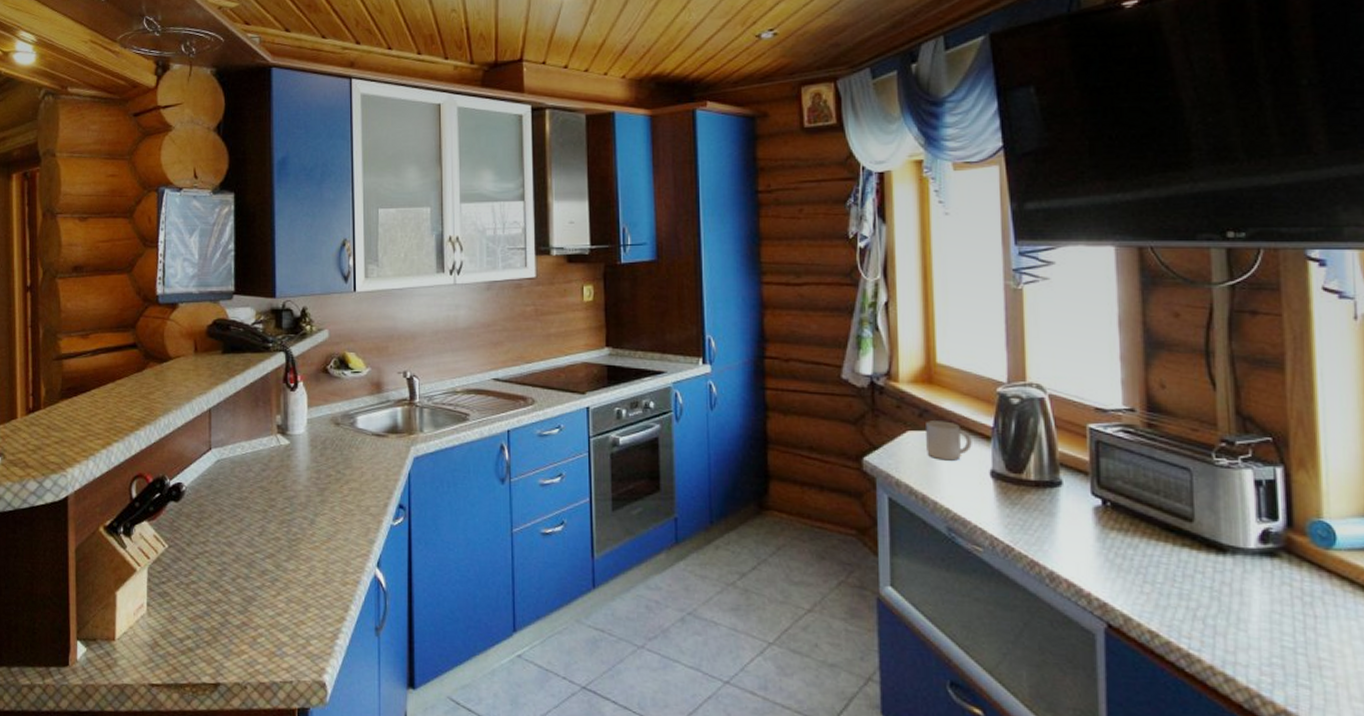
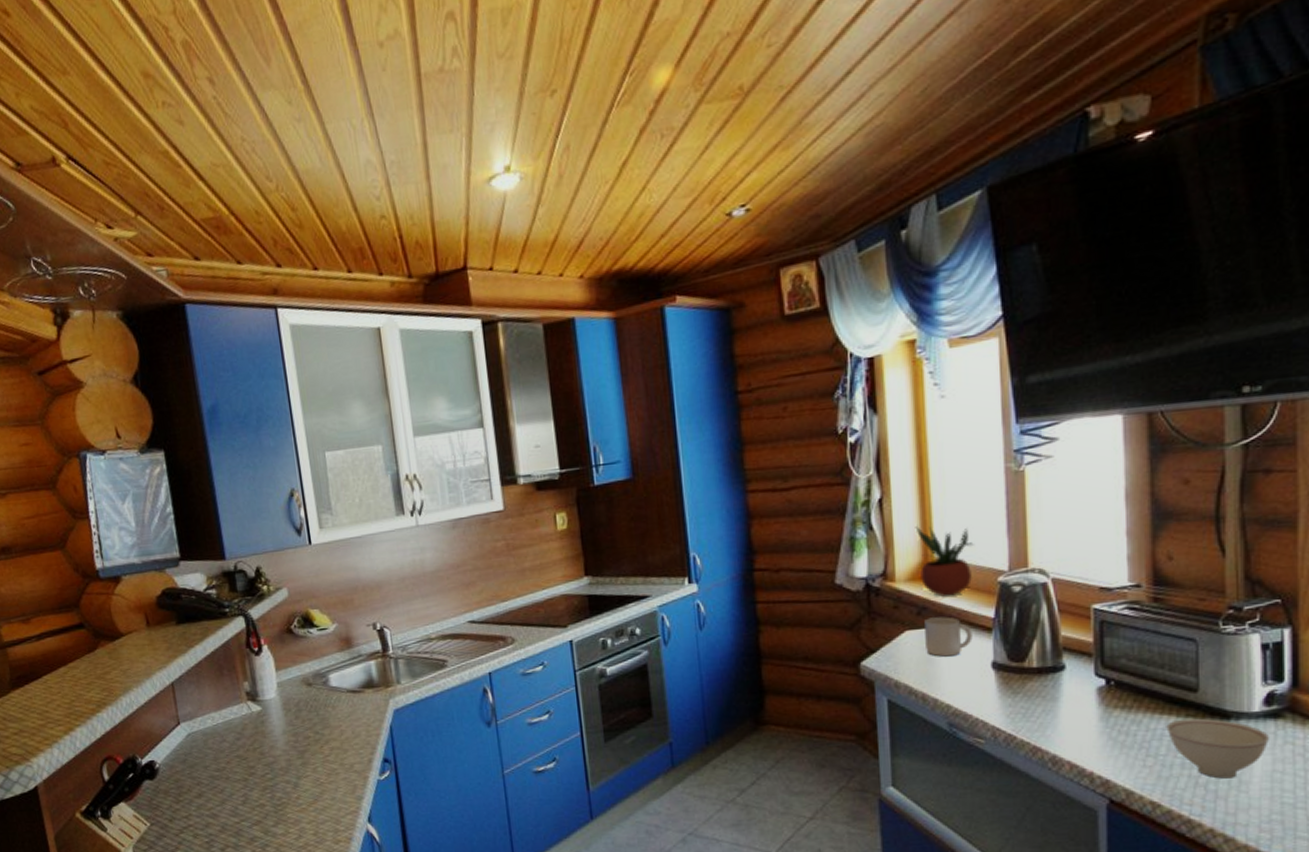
potted plant: none [918,330,974,402] -> present [915,525,974,596]
bowl: none [1162,548,1267,615] -> present [1166,718,1270,779]

